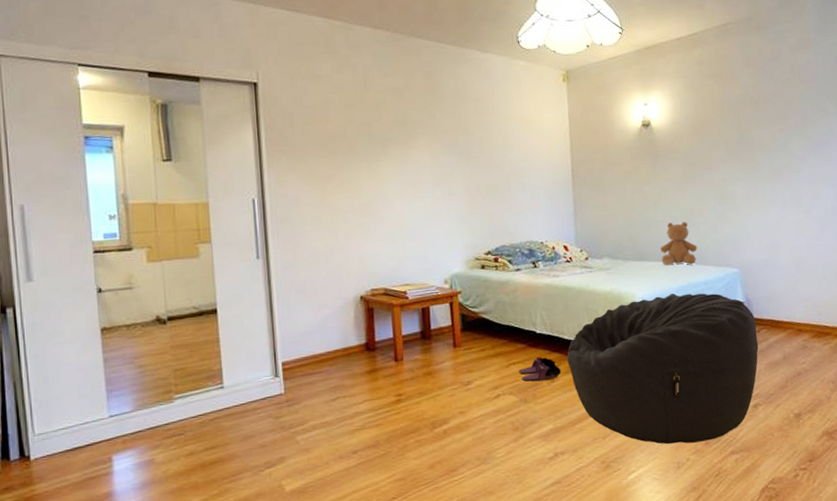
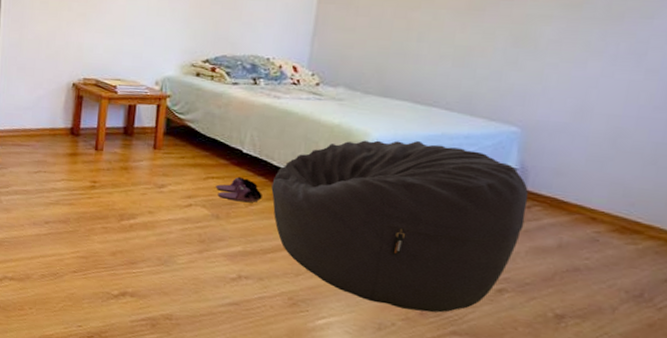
teddy bear: present [660,222,698,266] -> none [412,59,467,113]

